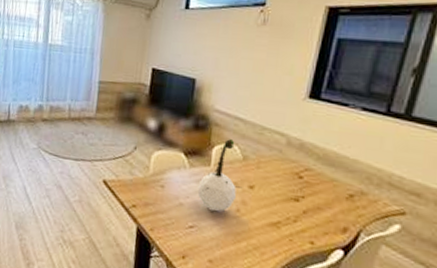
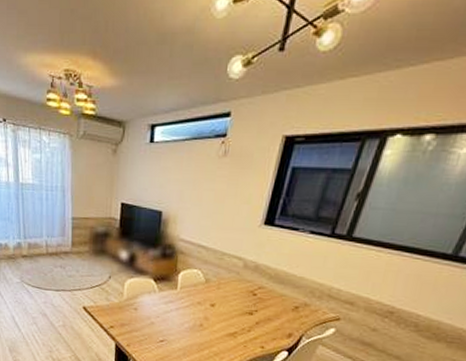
plant: present [197,139,243,212] -> none [166,265,205,327]

